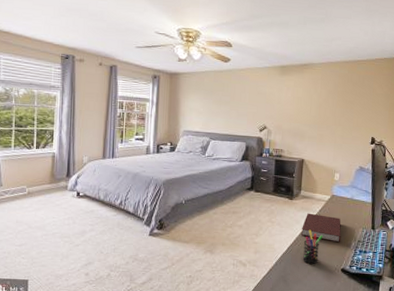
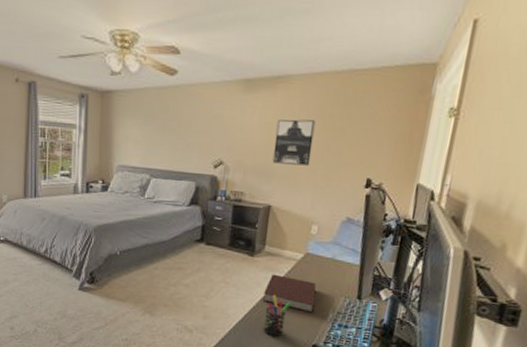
wall art: none [303,95,333,129] -> present [272,119,316,166]

